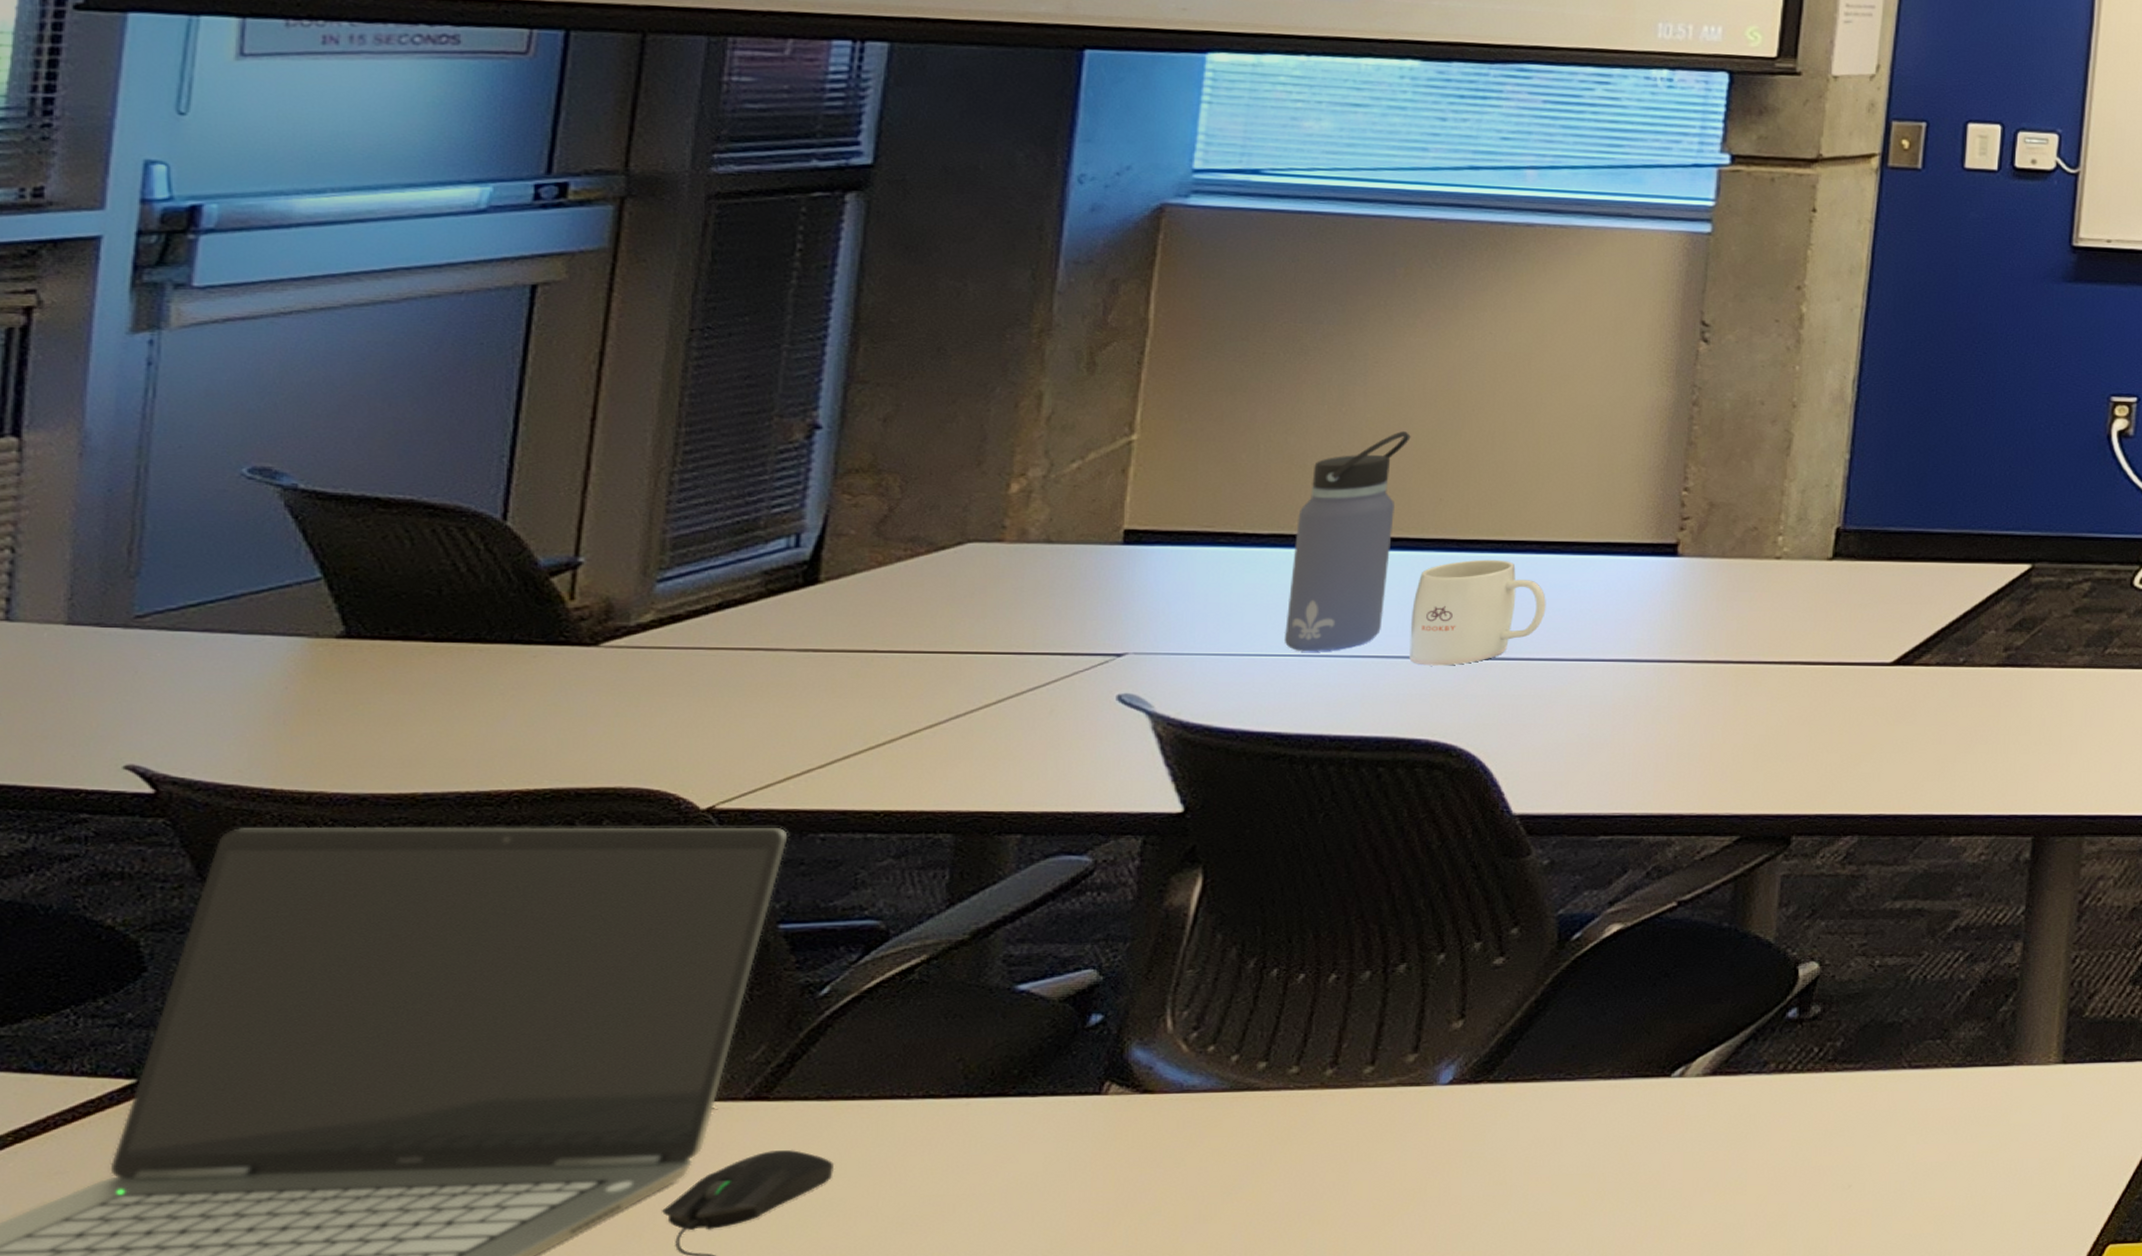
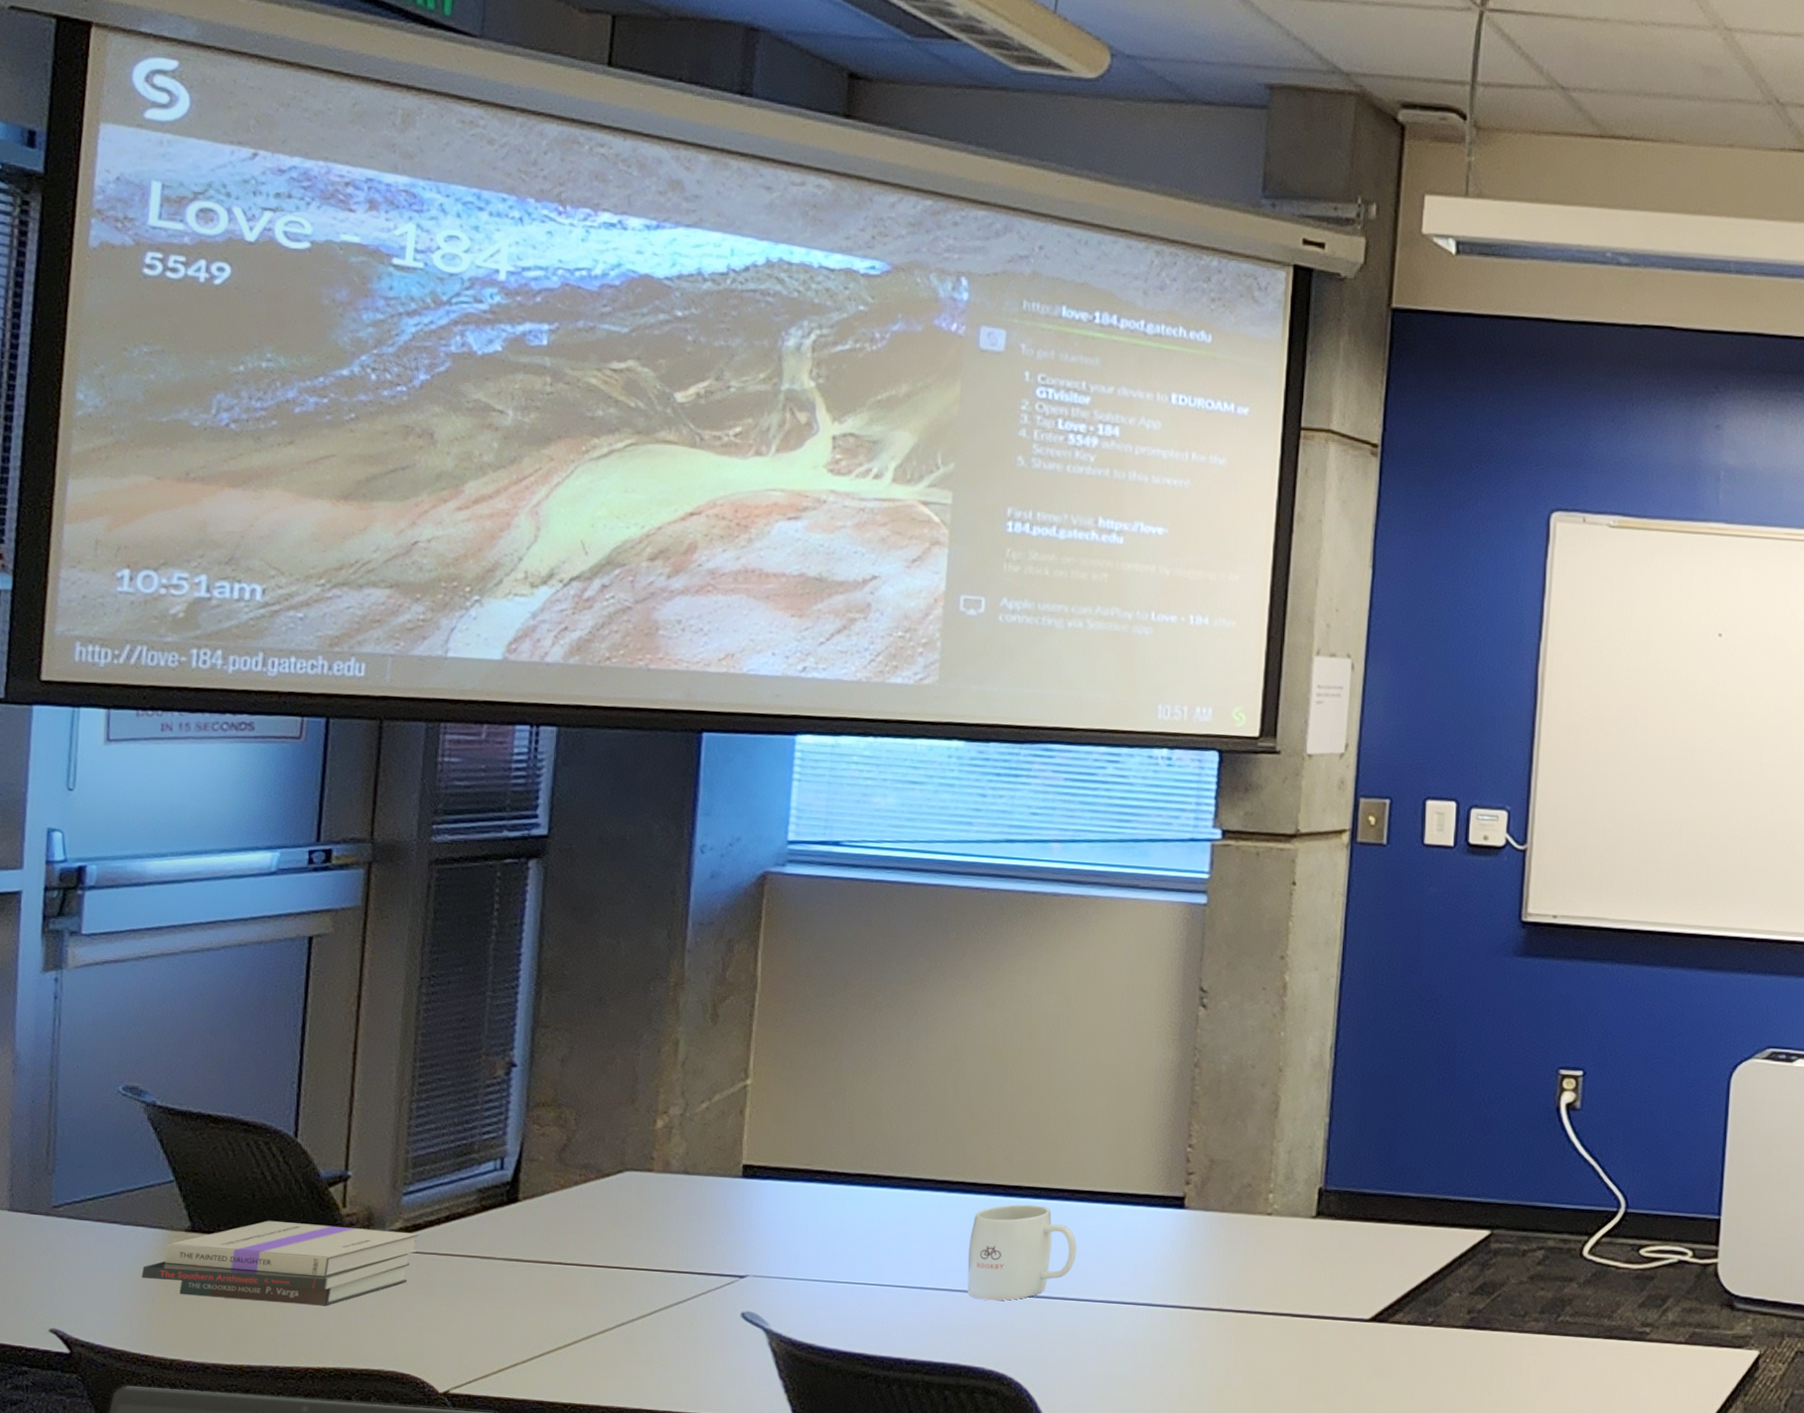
books: none [268,620,678,717] -> present [142,1221,419,1306]
water bottle: present [1285,431,1411,651] -> none [869,1084,964,1282]

